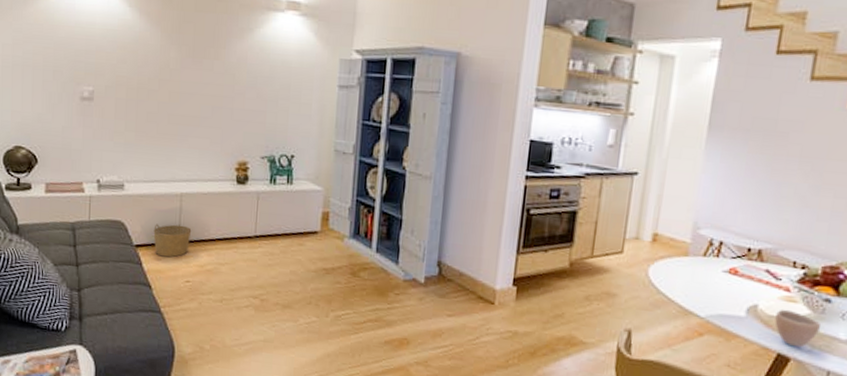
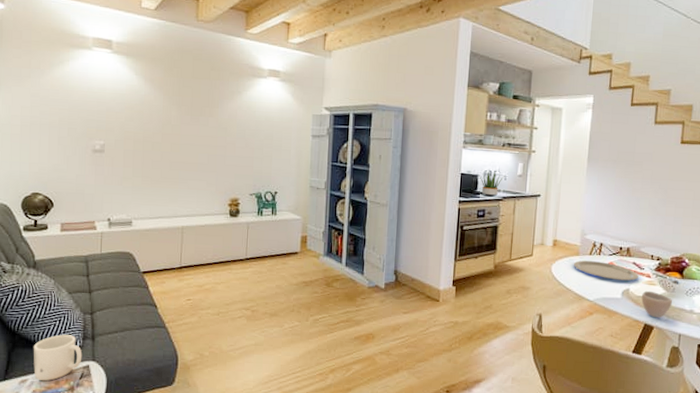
mug: none [16,312,69,364] -> present [33,334,83,381]
basket: present [153,224,192,258] -> none [158,253,192,281]
potted plant: none [553,136,590,172] -> present [478,169,505,197]
plate: none [679,263,774,295] -> present [573,260,639,281]

